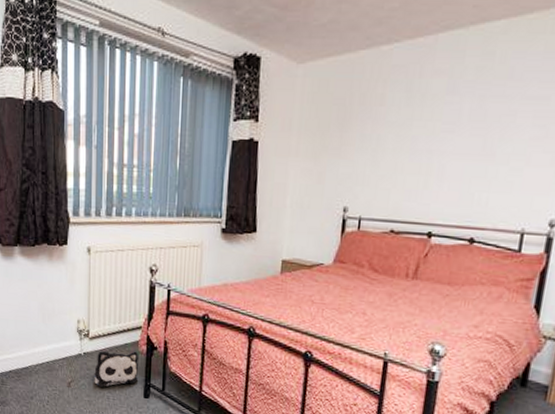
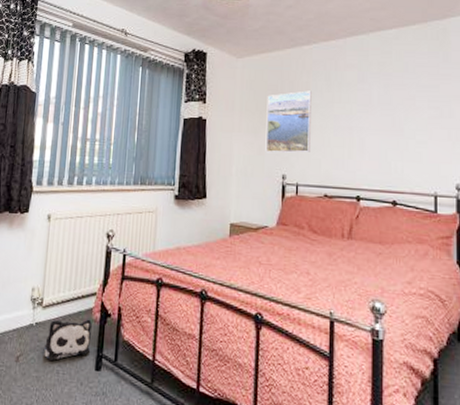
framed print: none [325,105,387,182] -> present [265,90,312,153]

